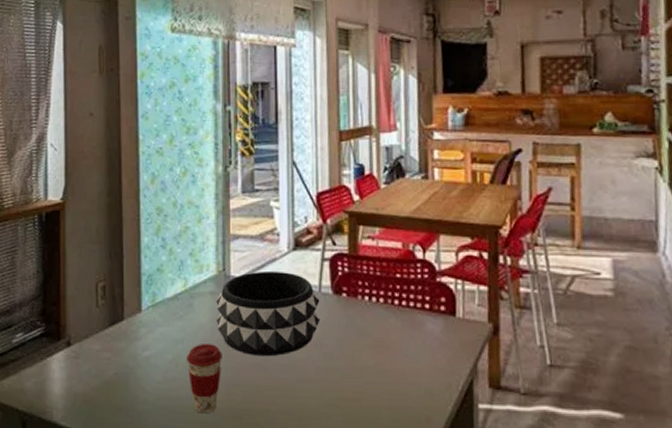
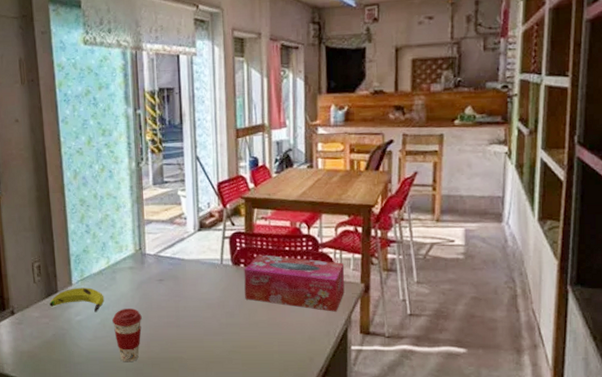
banana: none [112,315,179,347] -> present [49,287,105,313]
decorative bowl: present [216,270,321,357] -> none [135,248,223,317]
tissue box: none [346,282,469,358] -> present [244,255,345,312]

